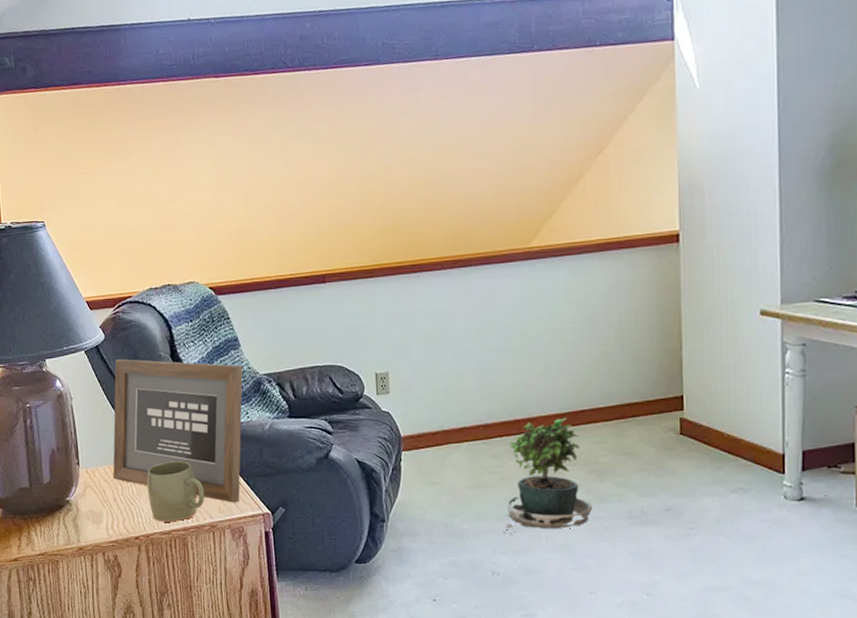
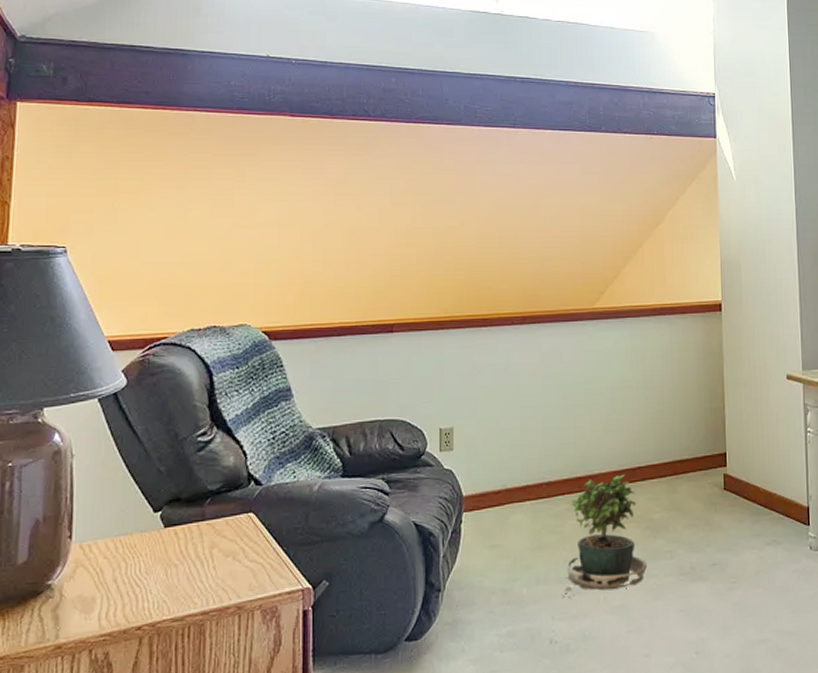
picture frame: present [113,358,243,503] -> none [116,408,293,578]
mug: present [146,461,205,522] -> none [159,530,234,606]

